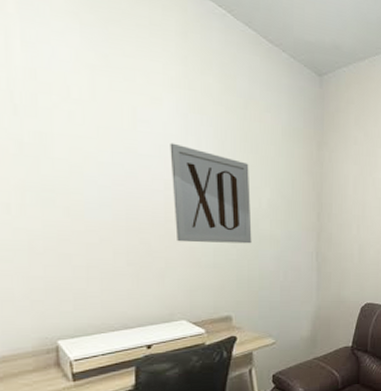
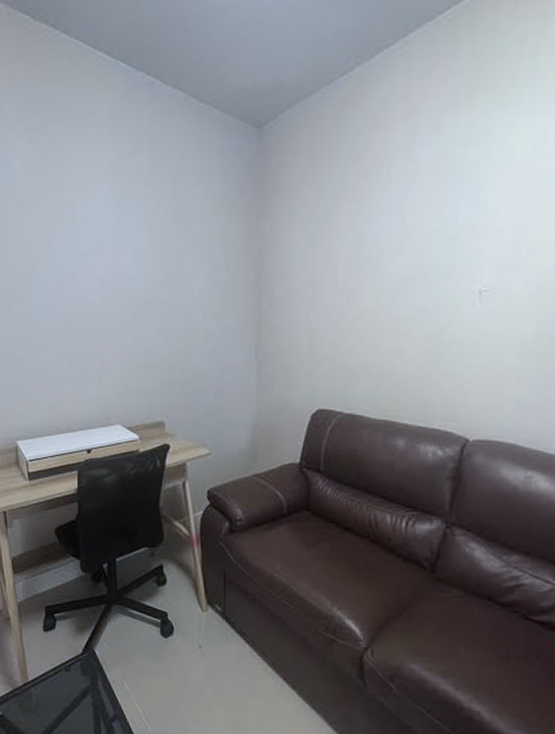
wall art: present [170,143,252,244] -> none [103,236,184,342]

